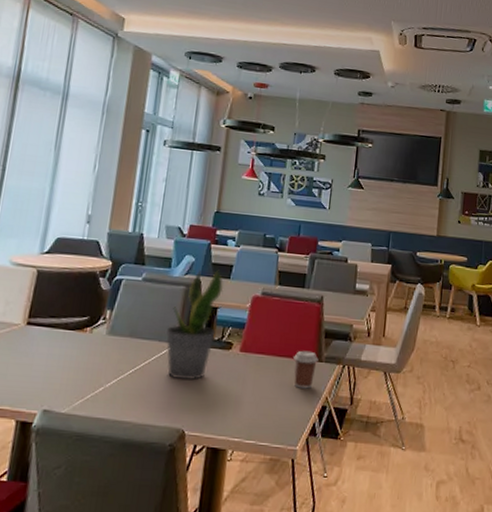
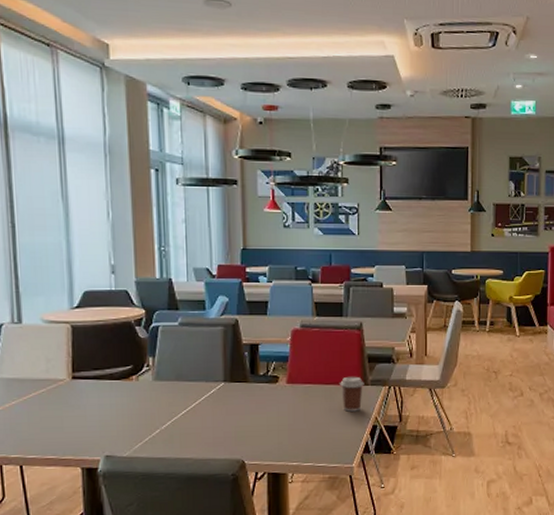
potted plant: present [166,269,224,380] -> none [211,307,262,414]

